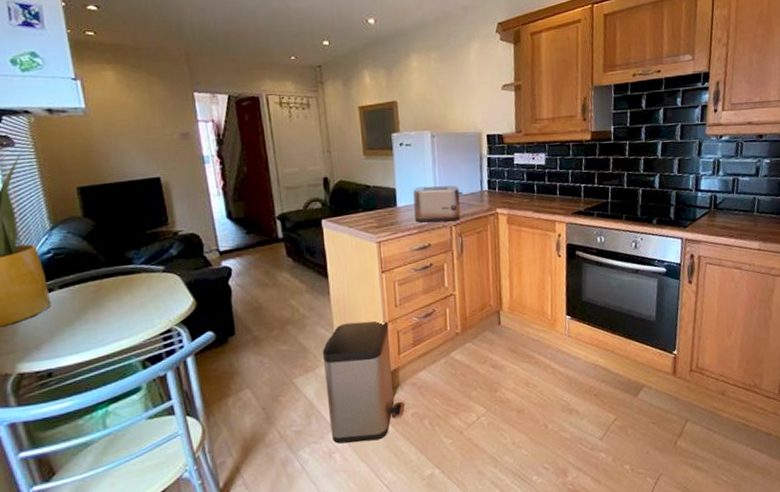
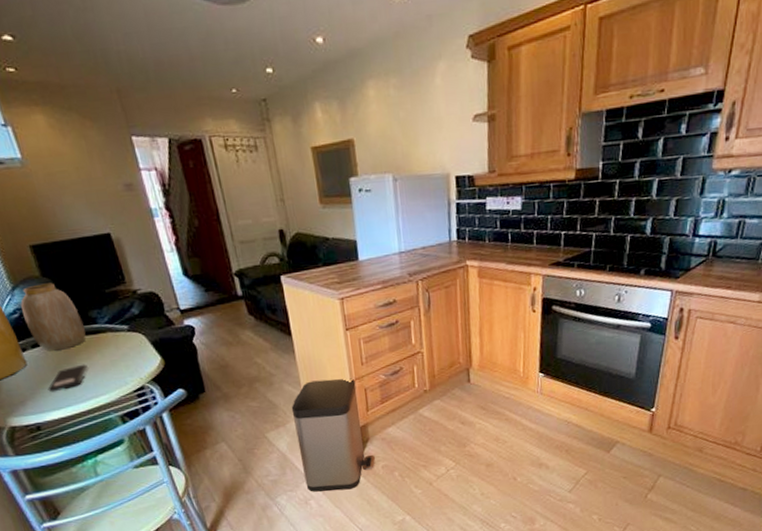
vase: none [57,223,120,292] -> present [20,283,87,352]
phone: none [68,305,115,336] -> present [47,364,88,393]
toaster: present [413,185,464,223] -> none [375,235,430,278]

